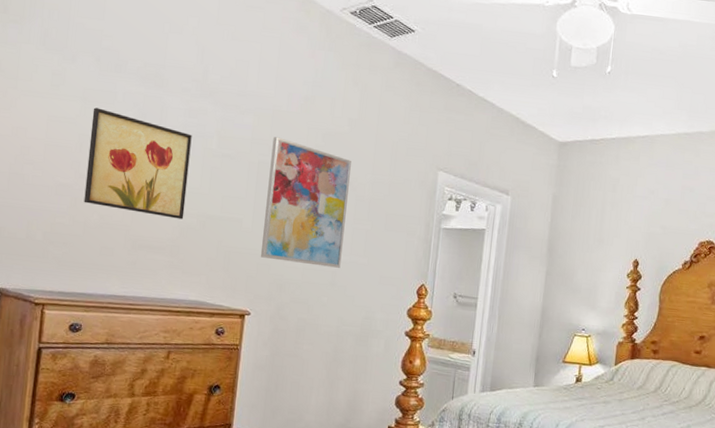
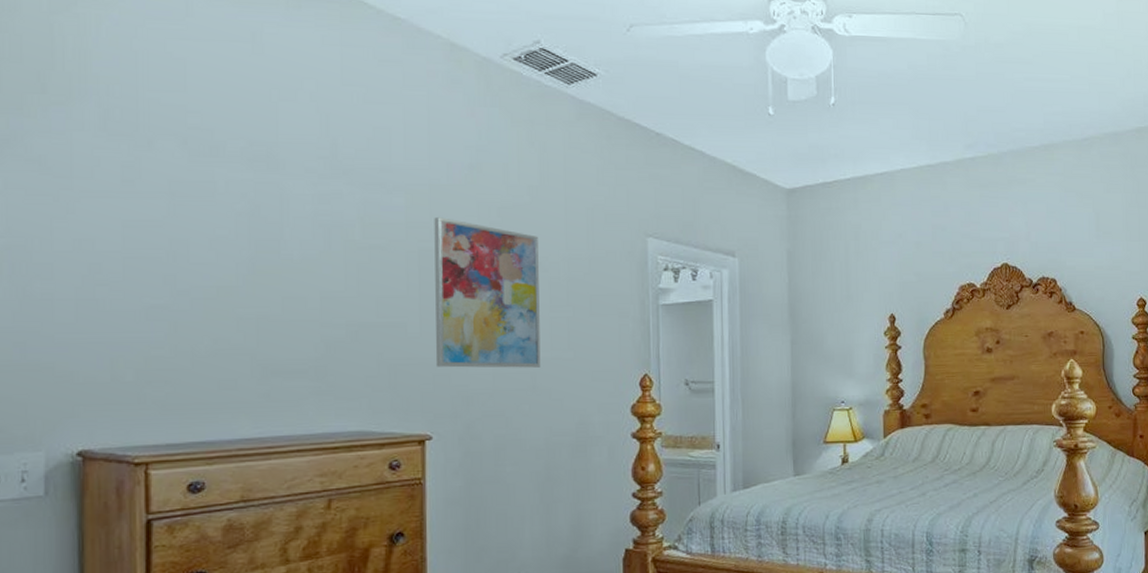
wall art: present [84,107,192,219] -> none [185,204,328,332]

